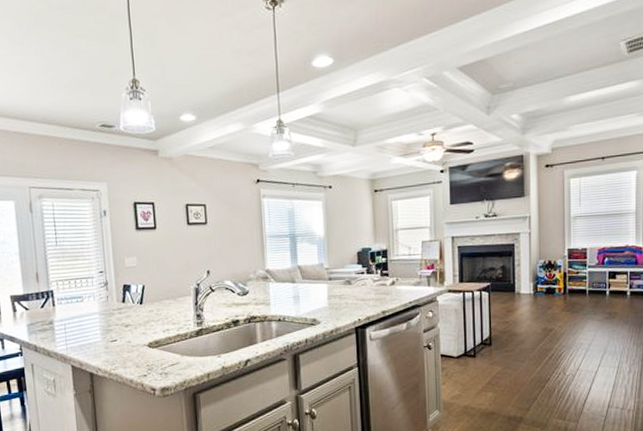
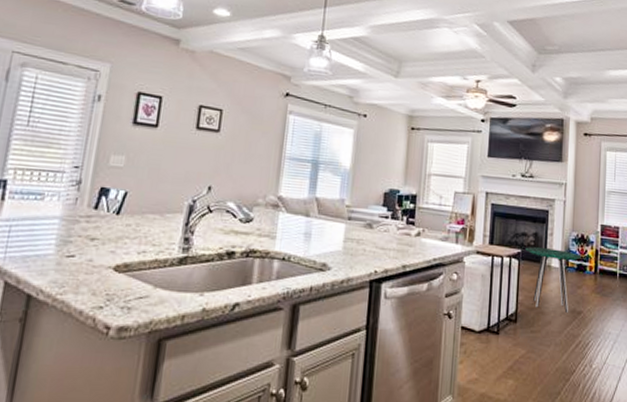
side table: none [494,277,550,331] -> present [525,246,581,313]

